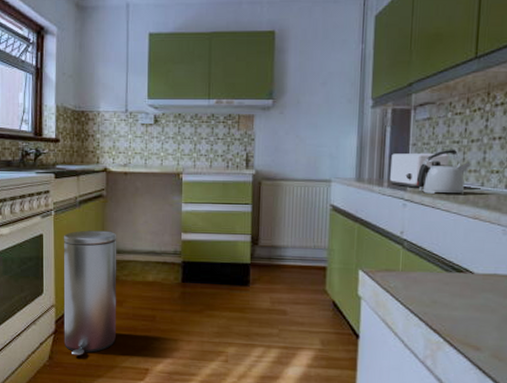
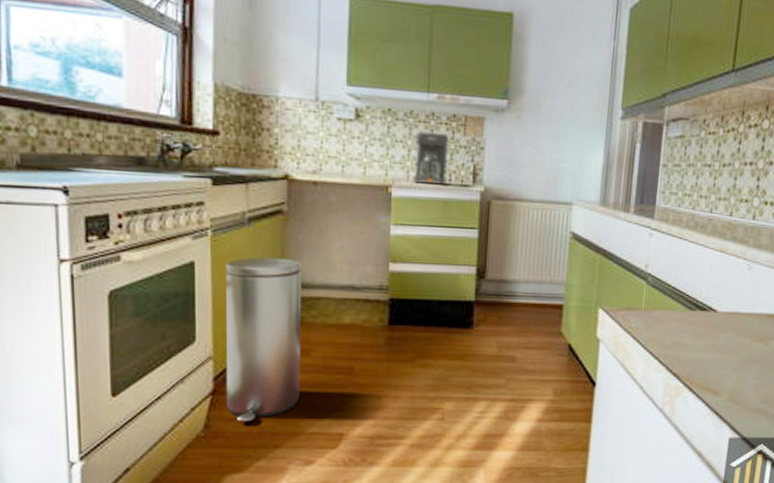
coffee maker: none [198,129,226,170] -> present [412,131,449,185]
toaster: present [390,153,449,188] -> none [637,174,700,216]
kettle: present [416,149,471,194] -> none [664,172,721,224]

